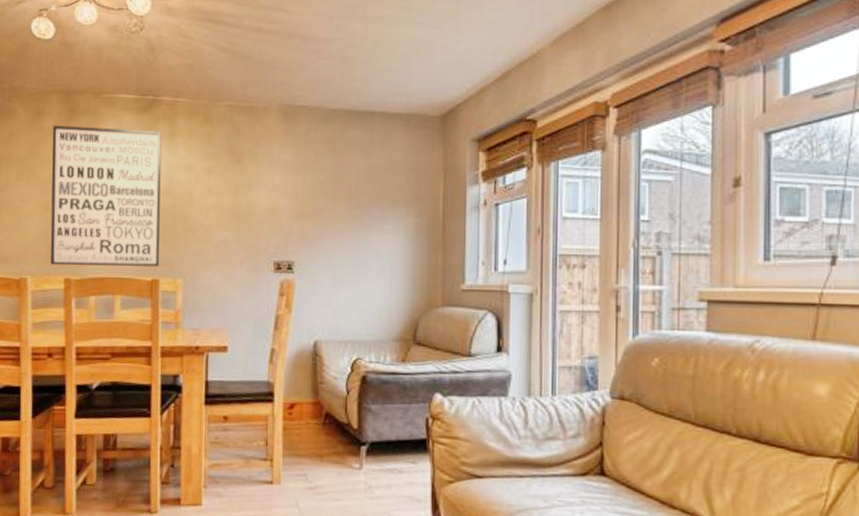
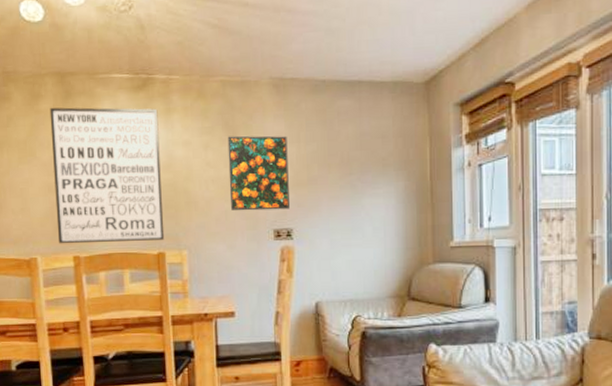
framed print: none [230,162,294,241] -> present [227,135,290,211]

